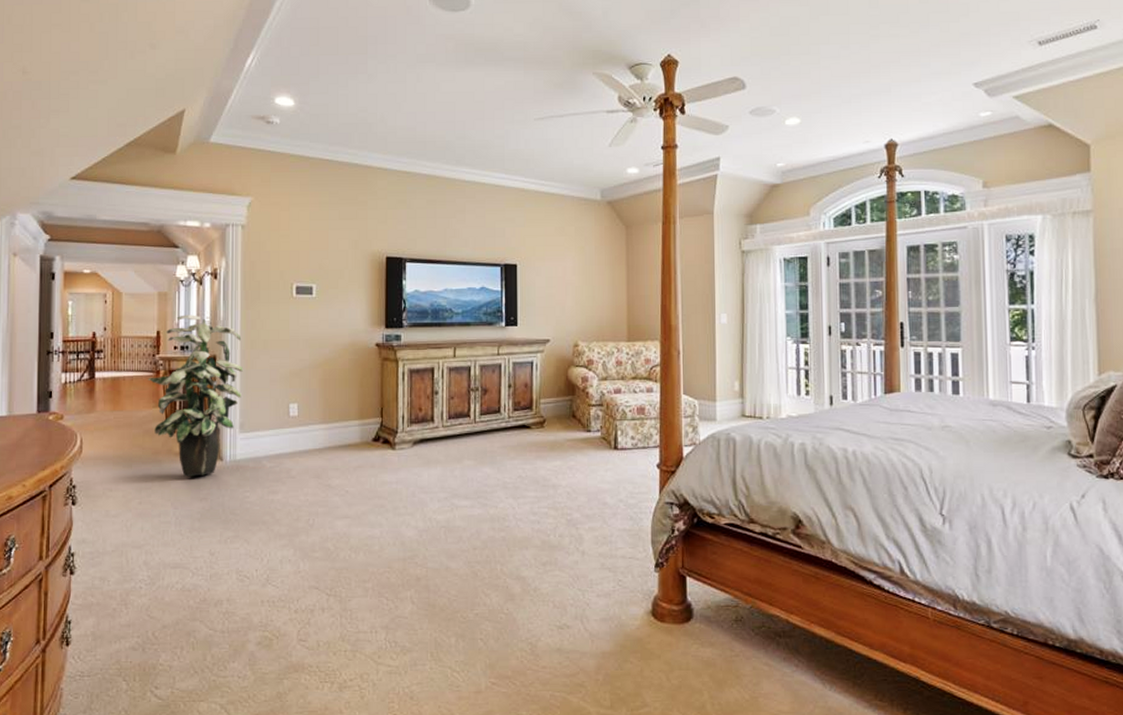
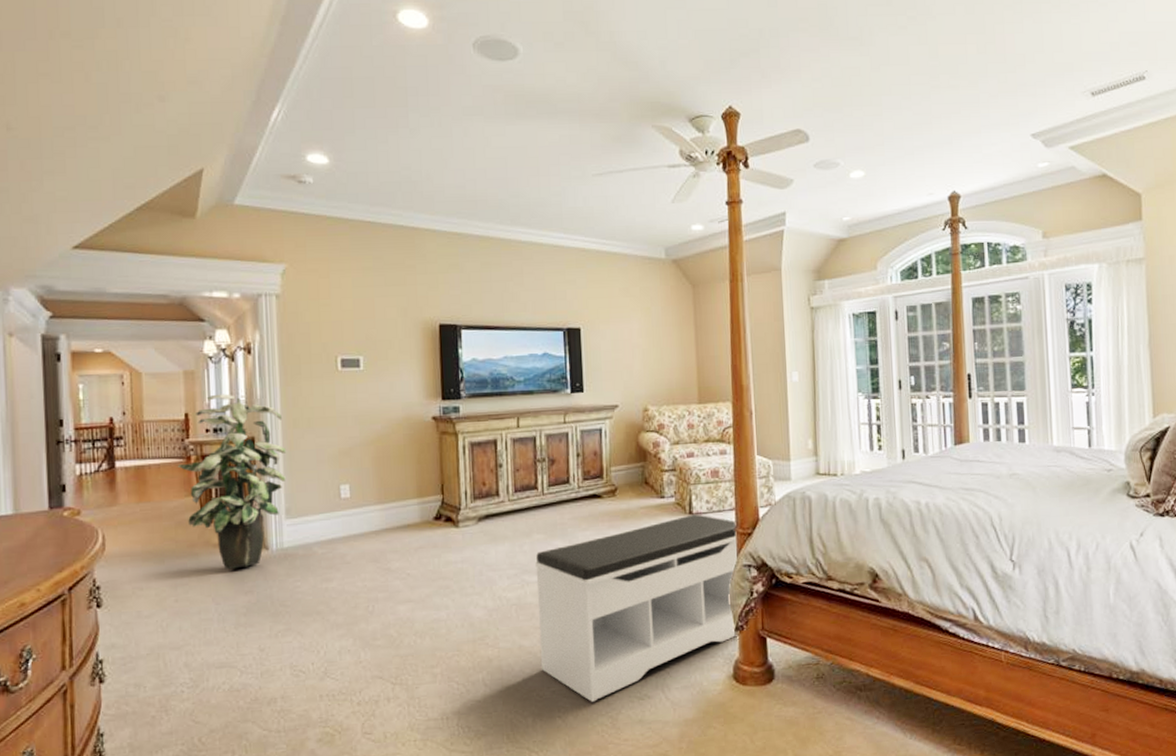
bench: none [465,449,660,627] -> present [535,514,737,702]

